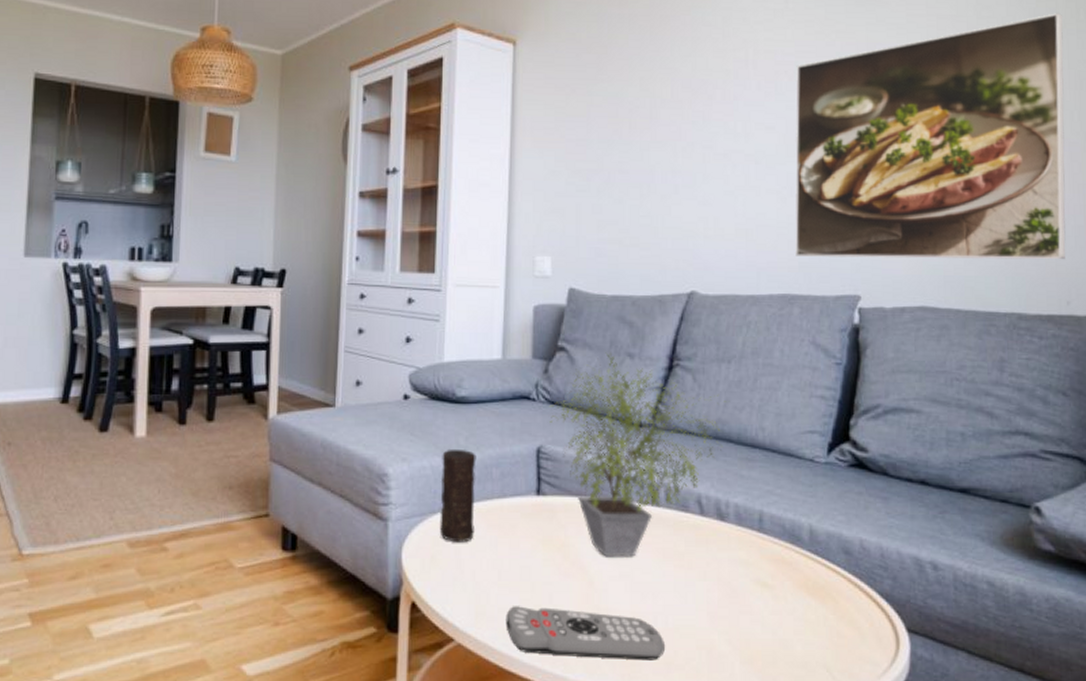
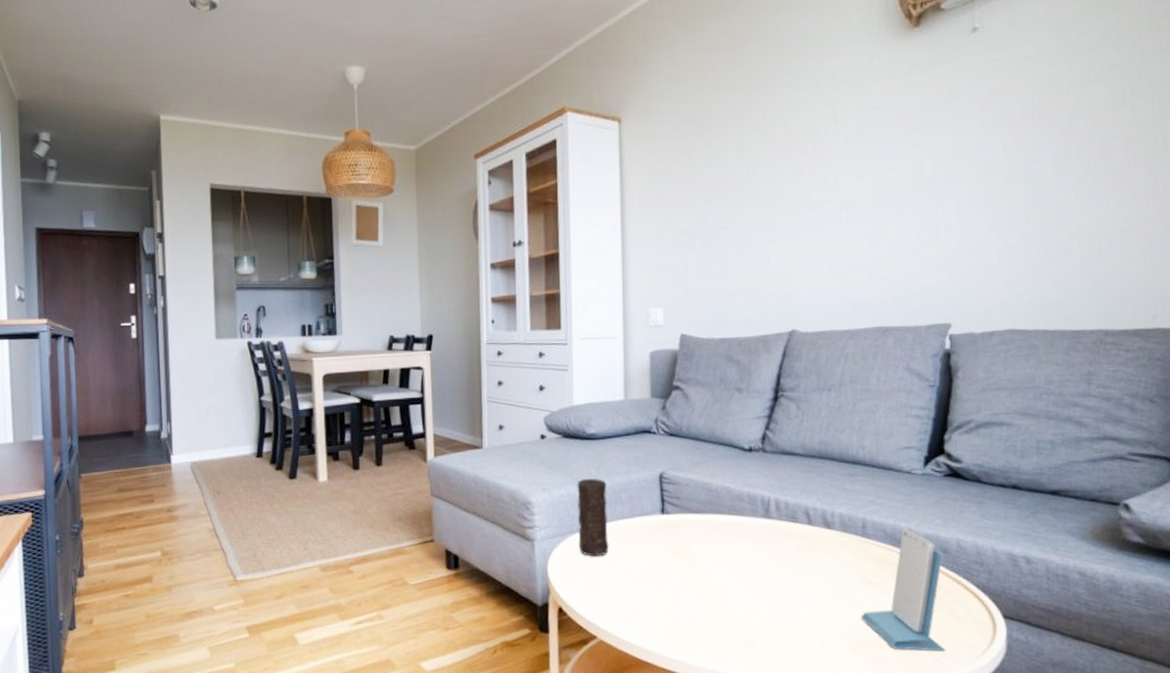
remote control: present [506,606,665,661] -> none [640,607,781,650]
potted plant: present [549,352,726,557] -> none [669,388,828,564]
smartphone: none [754,524,844,668] -> present [861,528,945,651]
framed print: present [795,13,1066,260] -> none [882,44,1151,292]

